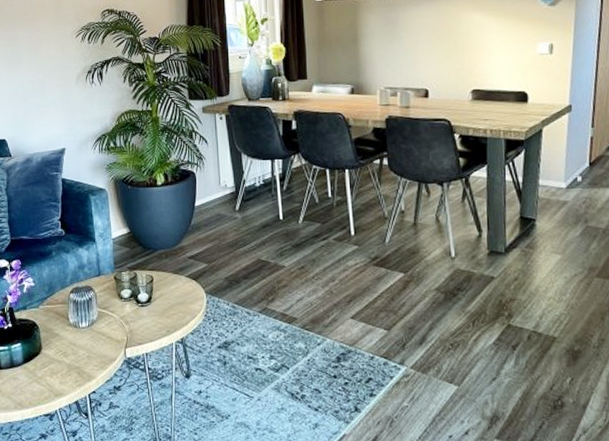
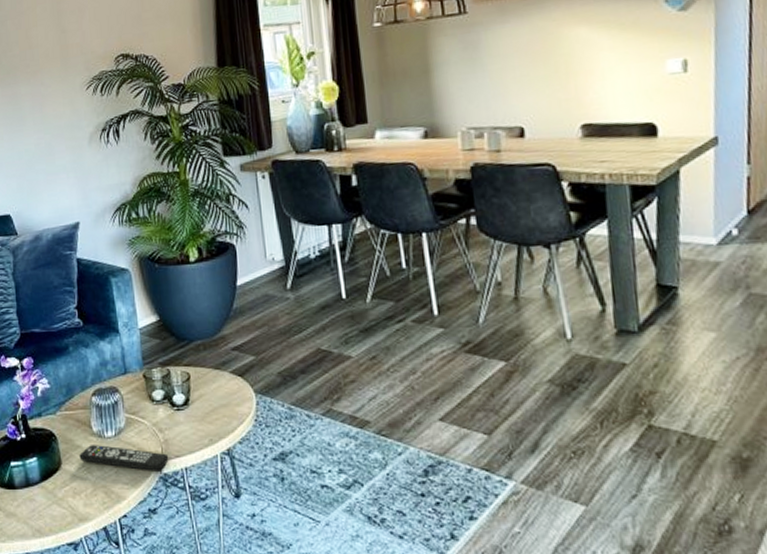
remote control: none [57,334,133,356] -> present [79,445,169,472]

